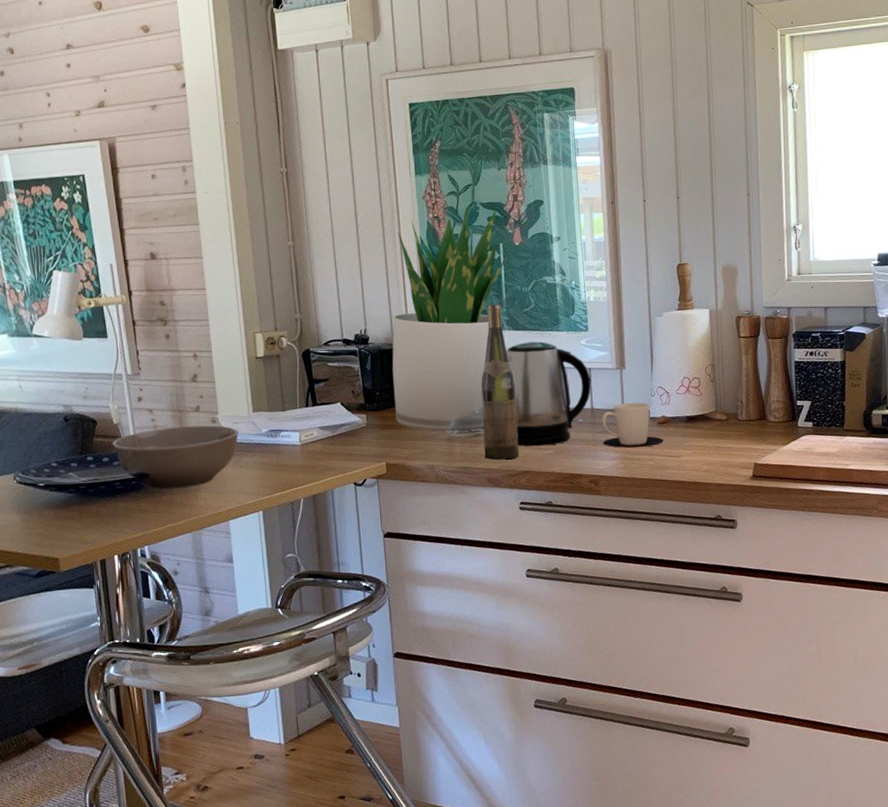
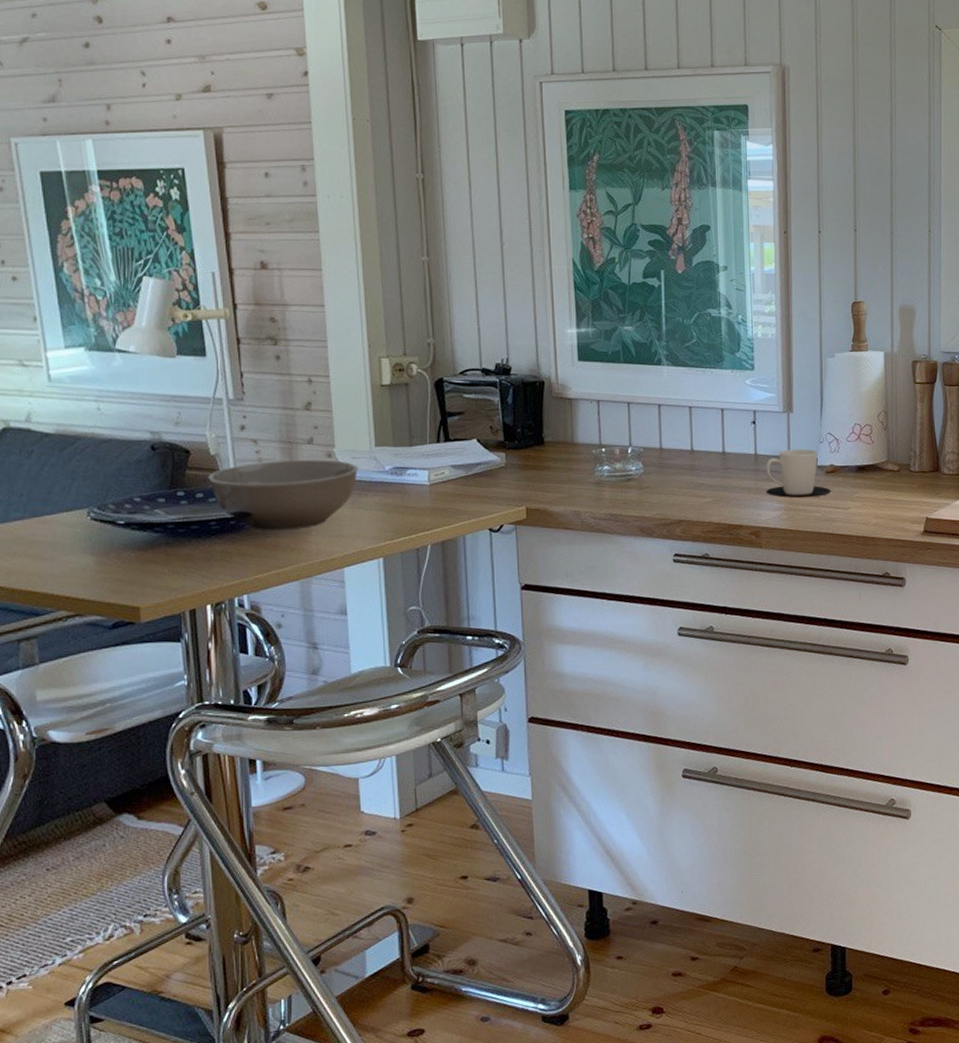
planter: present [392,207,507,432] -> none [536,229,668,475]
wine bottle: present [480,304,520,461] -> none [634,337,675,508]
kettle: present [506,341,592,447] -> none [664,379,756,494]

